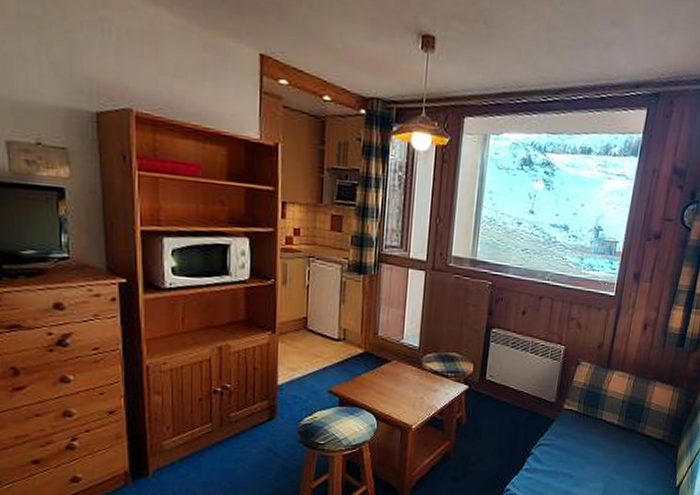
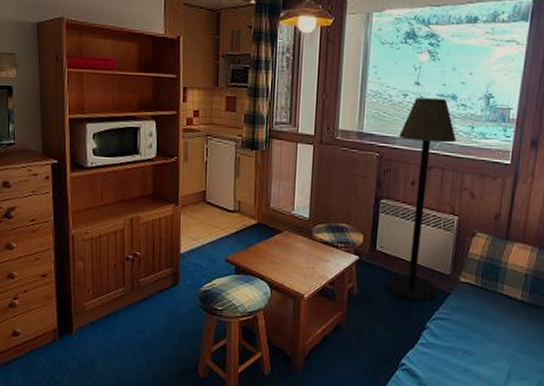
floor lamp: none [494,227,567,429] -> present [386,98,457,302]

